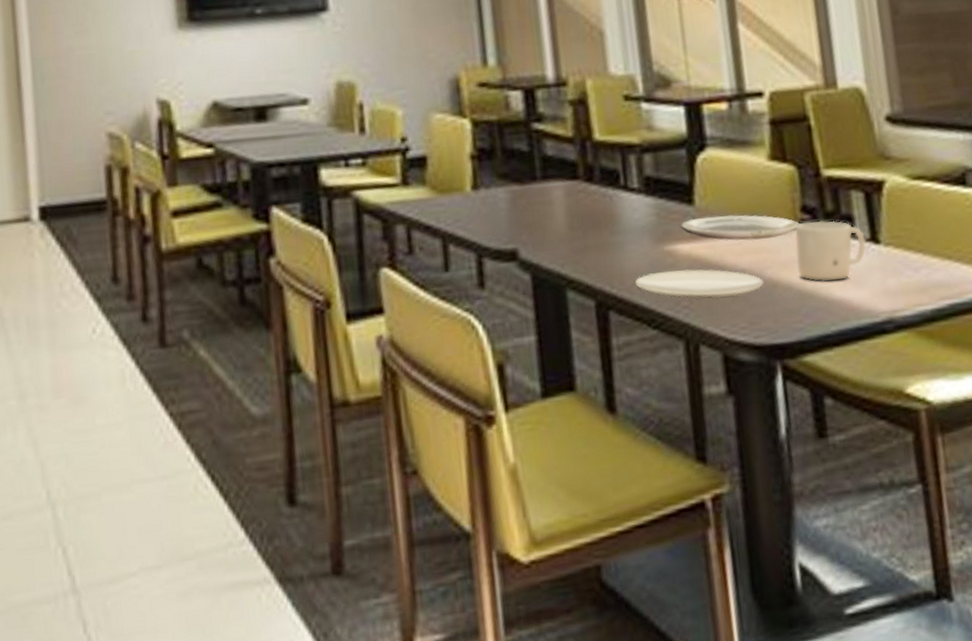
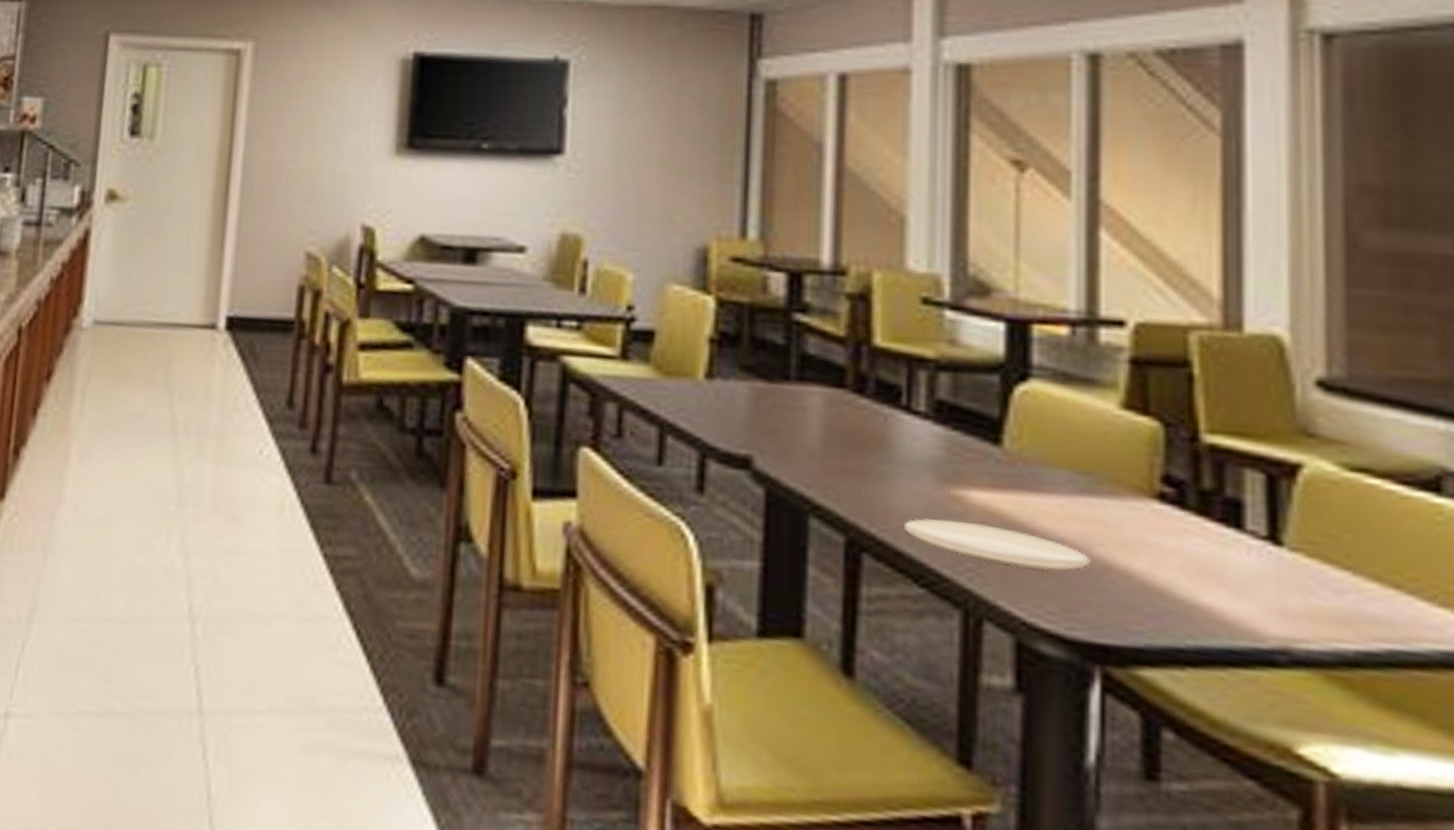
plate: present [681,214,800,241] -> none [979,462,1157,509]
mug: present [794,220,867,282] -> none [1144,496,1259,583]

